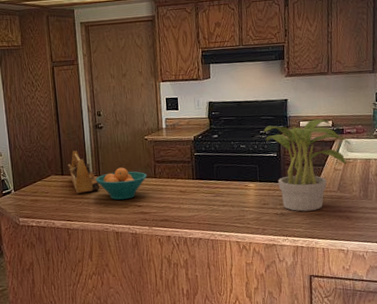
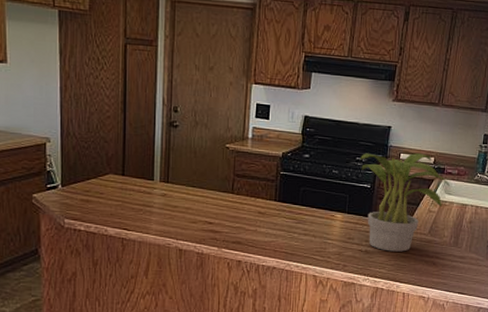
toolbox: present [67,150,100,194] -> none [130,149,167,200]
fruit bowl: present [95,167,147,200] -> none [162,176,223,214]

